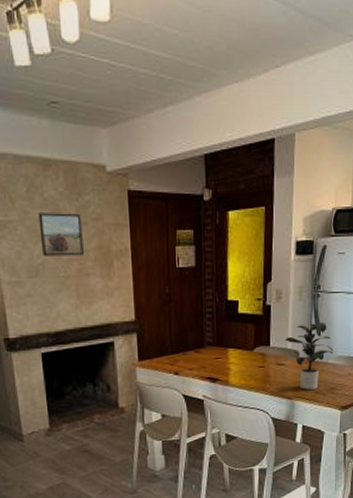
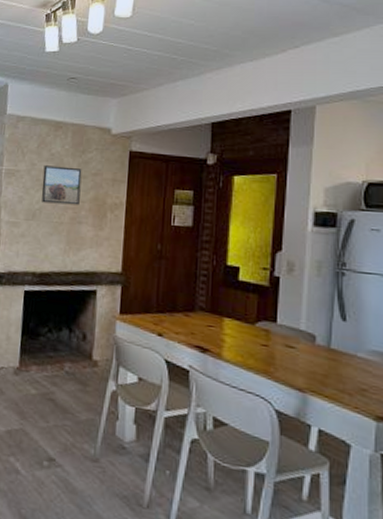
potted plant: present [285,321,334,390] -> none [296,304,365,386]

